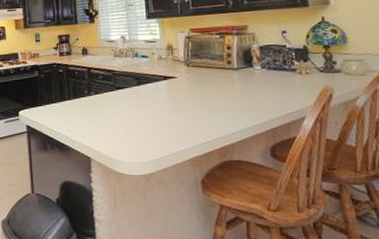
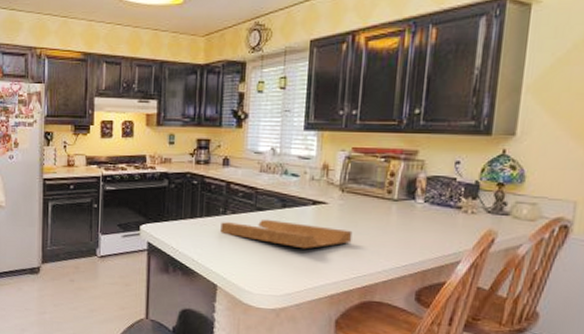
cutting board: none [87,96,204,119] -> present [220,219,353,249]

